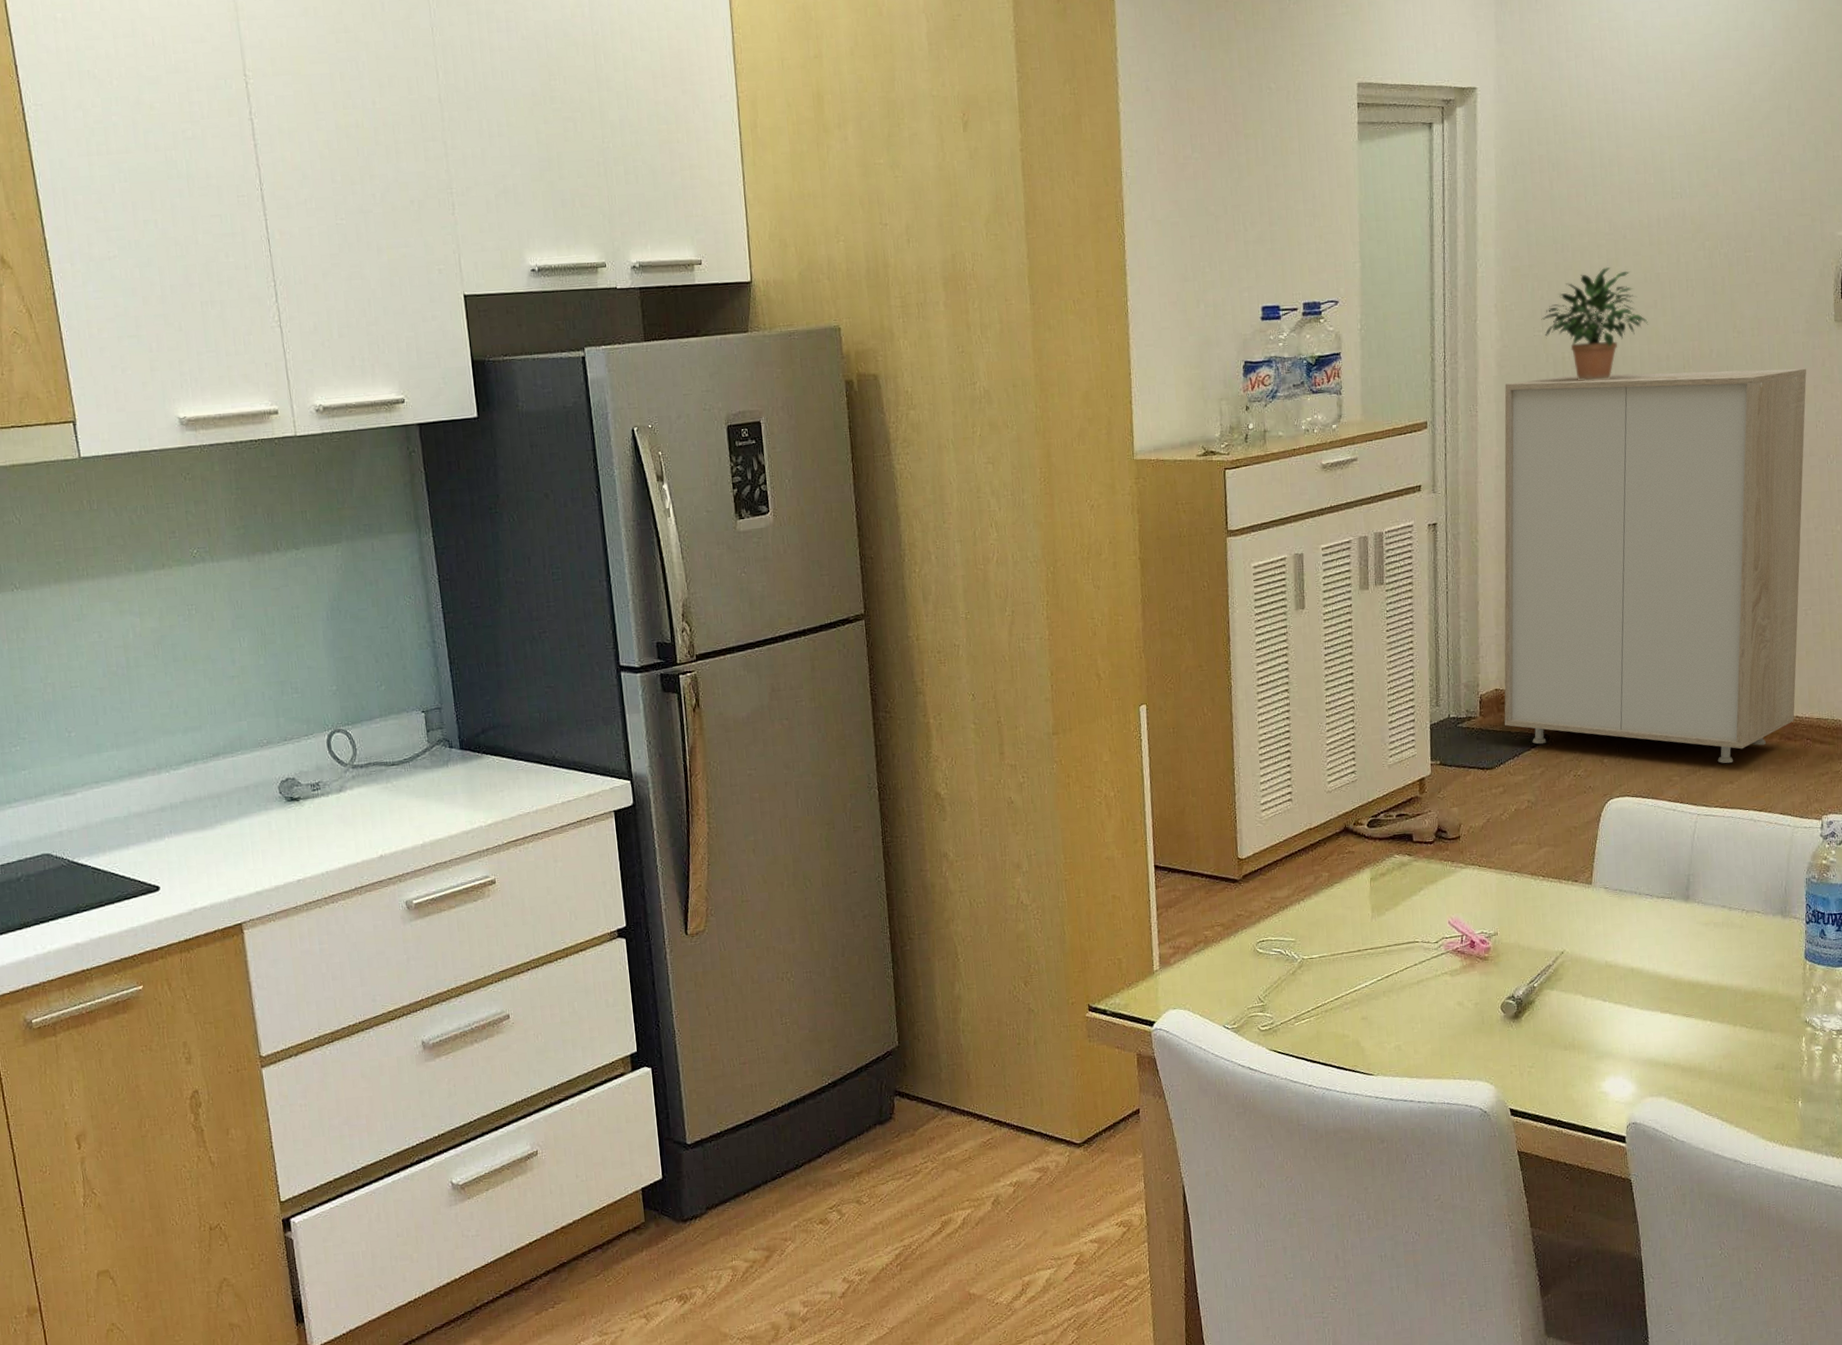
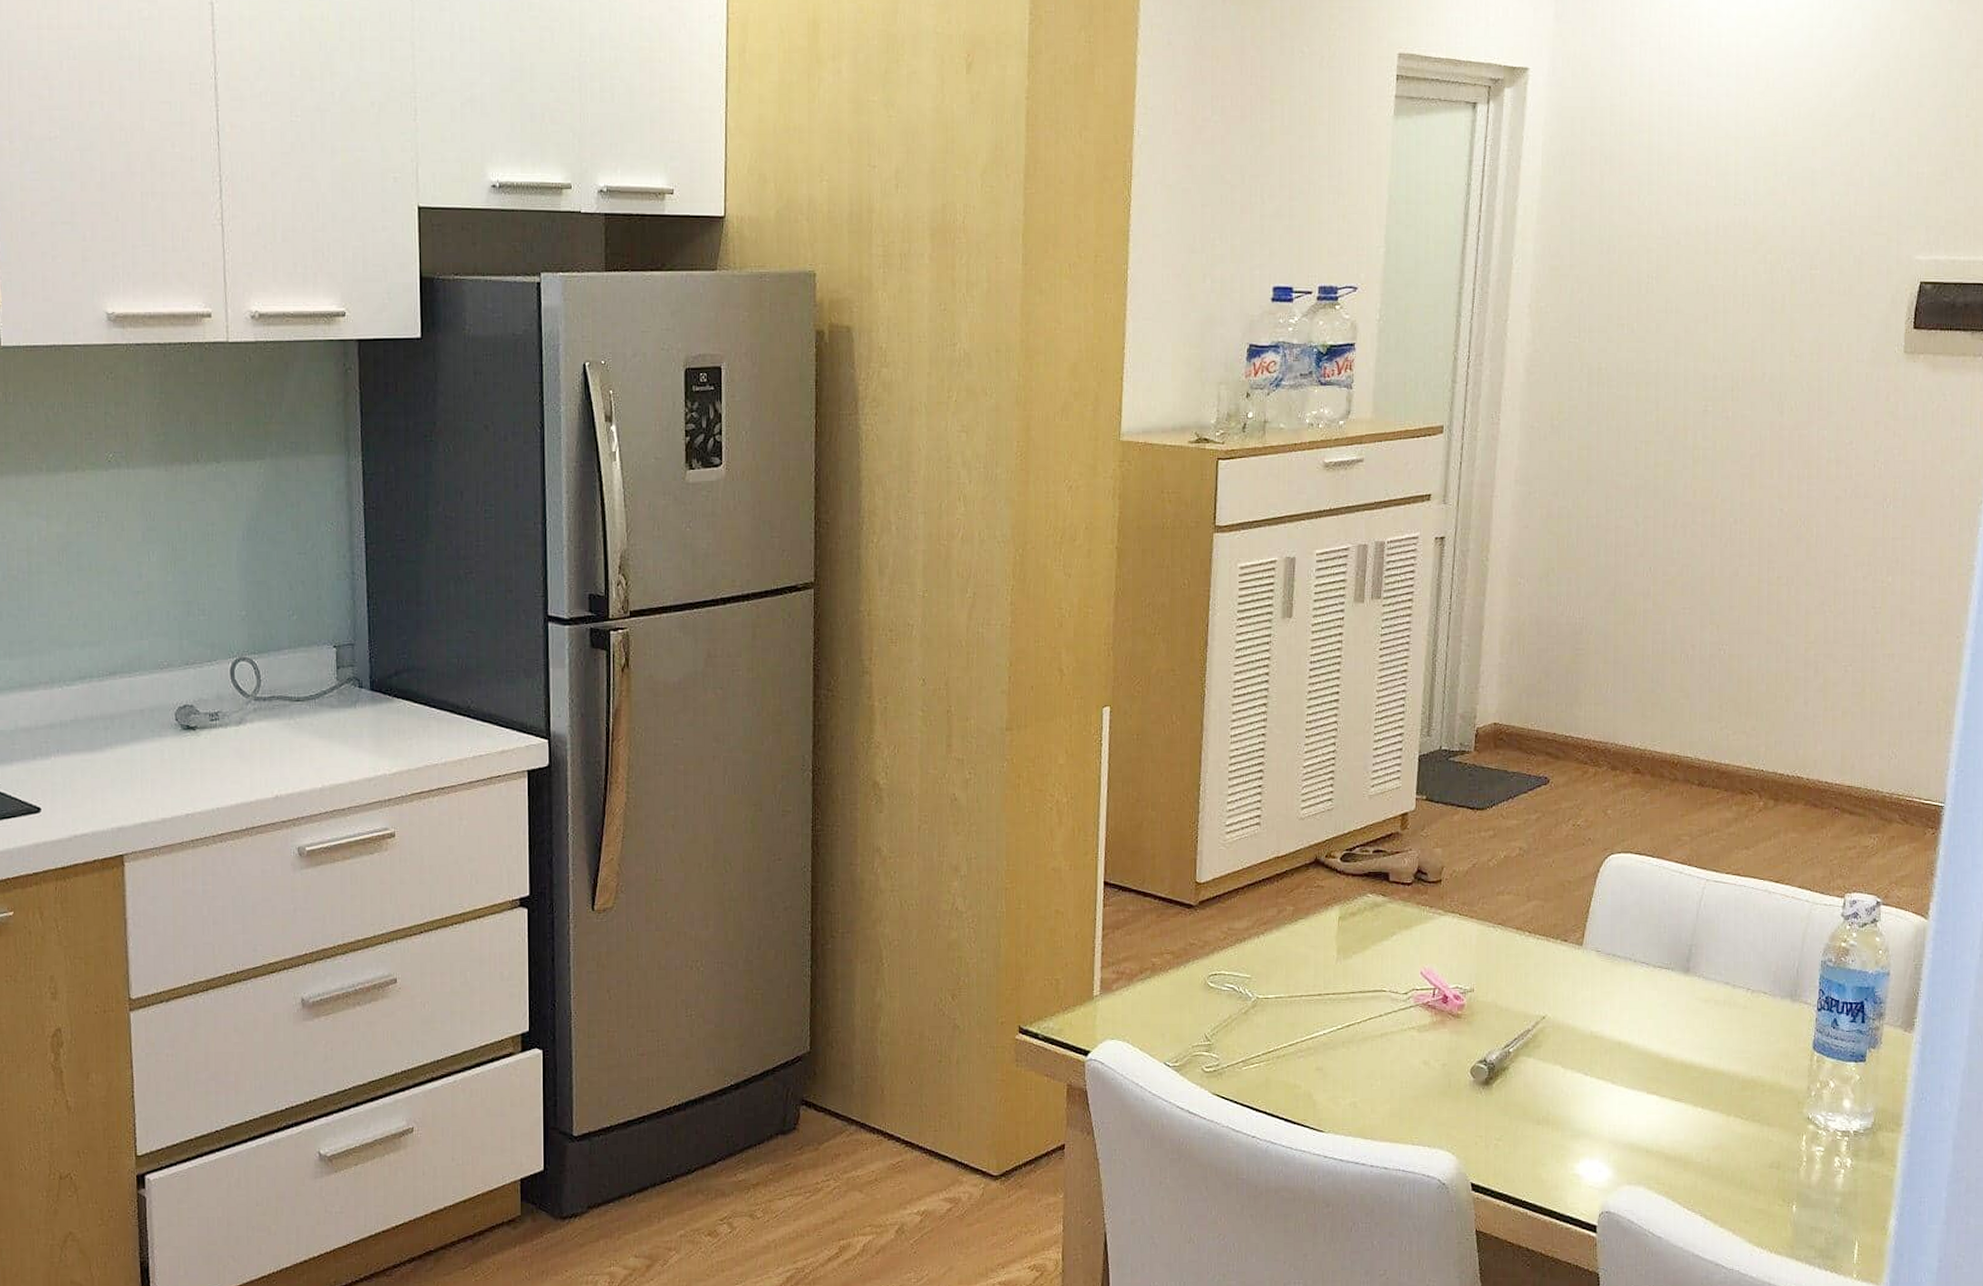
storage cabinet: present [1504,368,1807,763] -> none [1501,388,1868,826]
potted plant: present [1541,266,1649,381] -> none [1579,273,1697,397]

